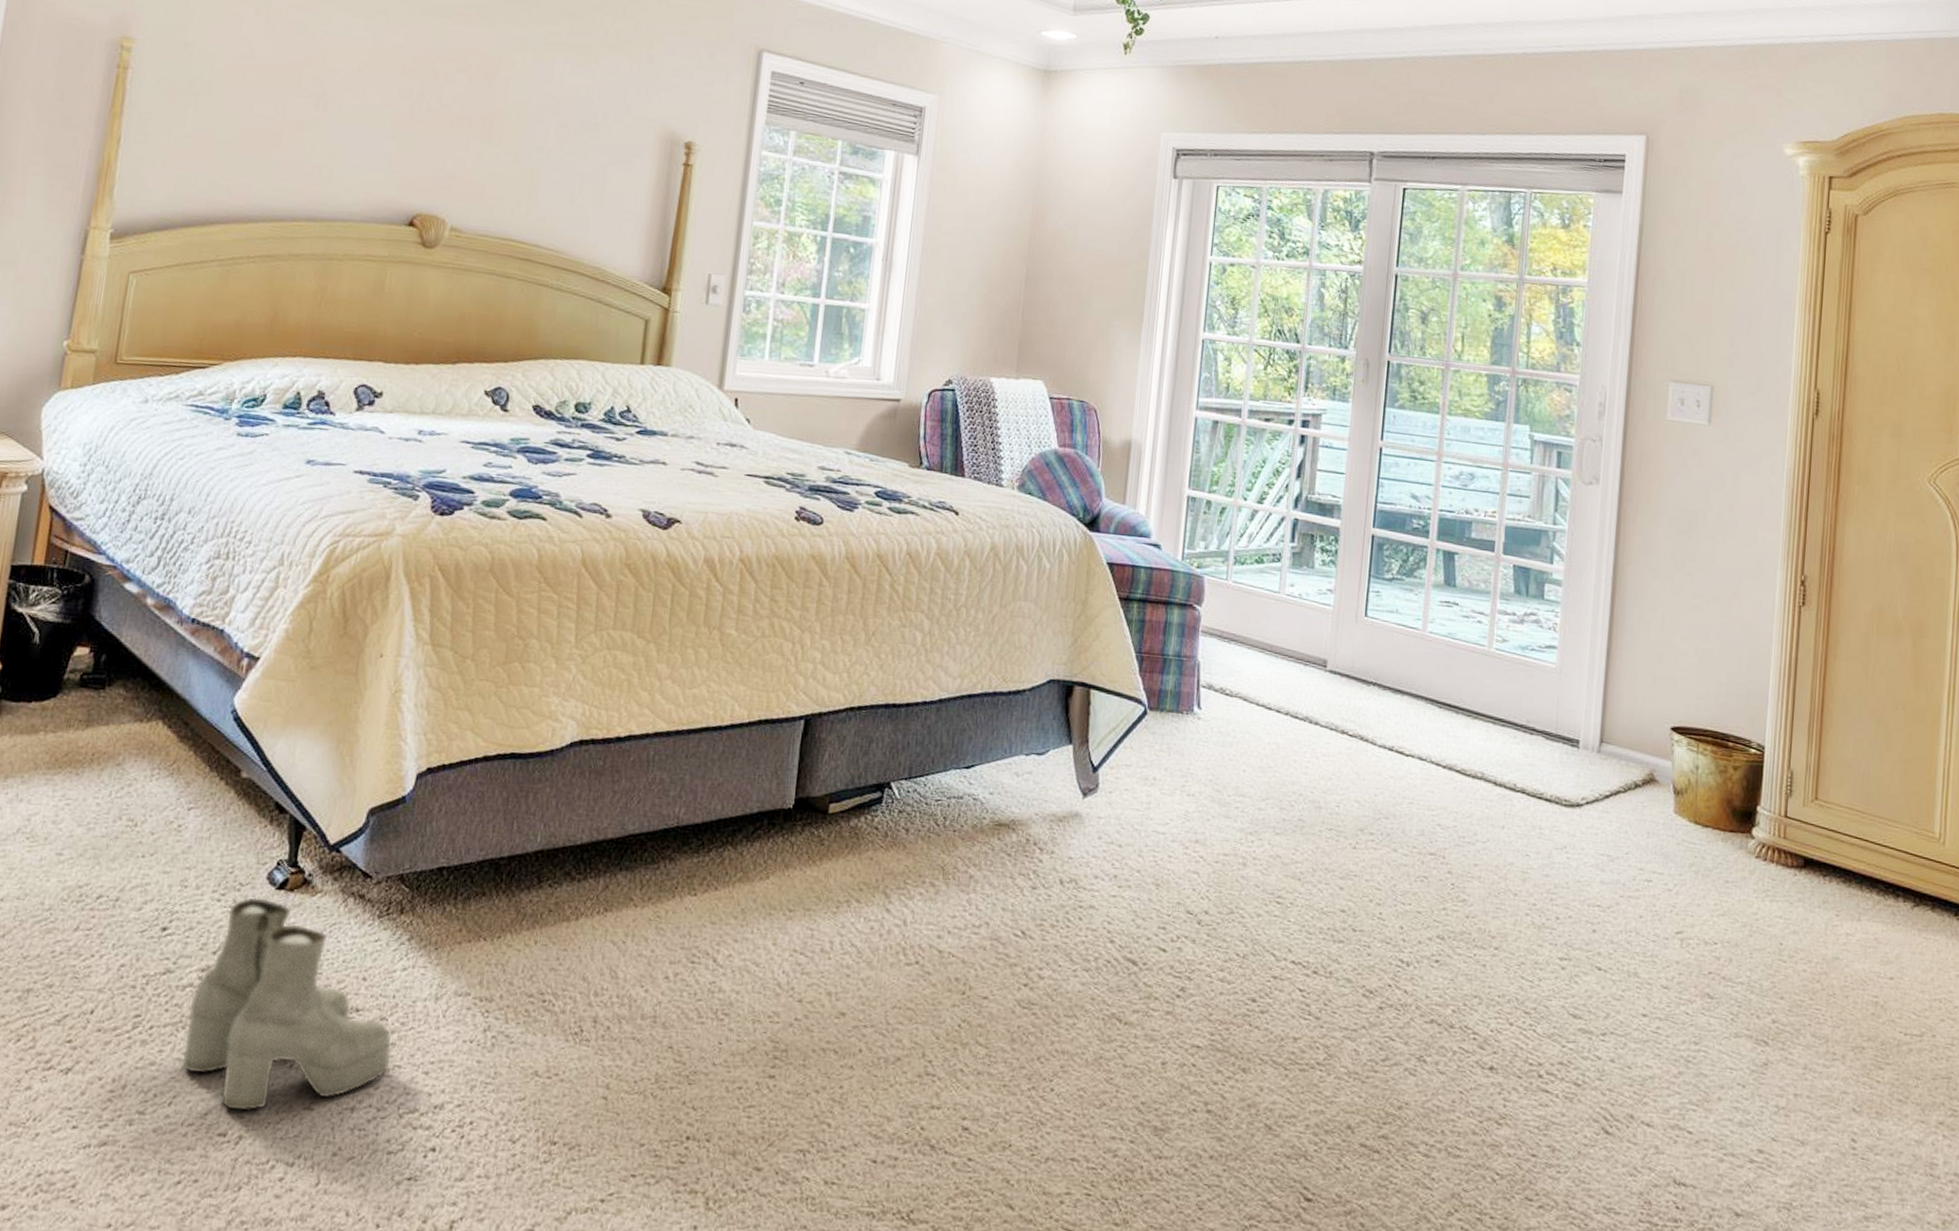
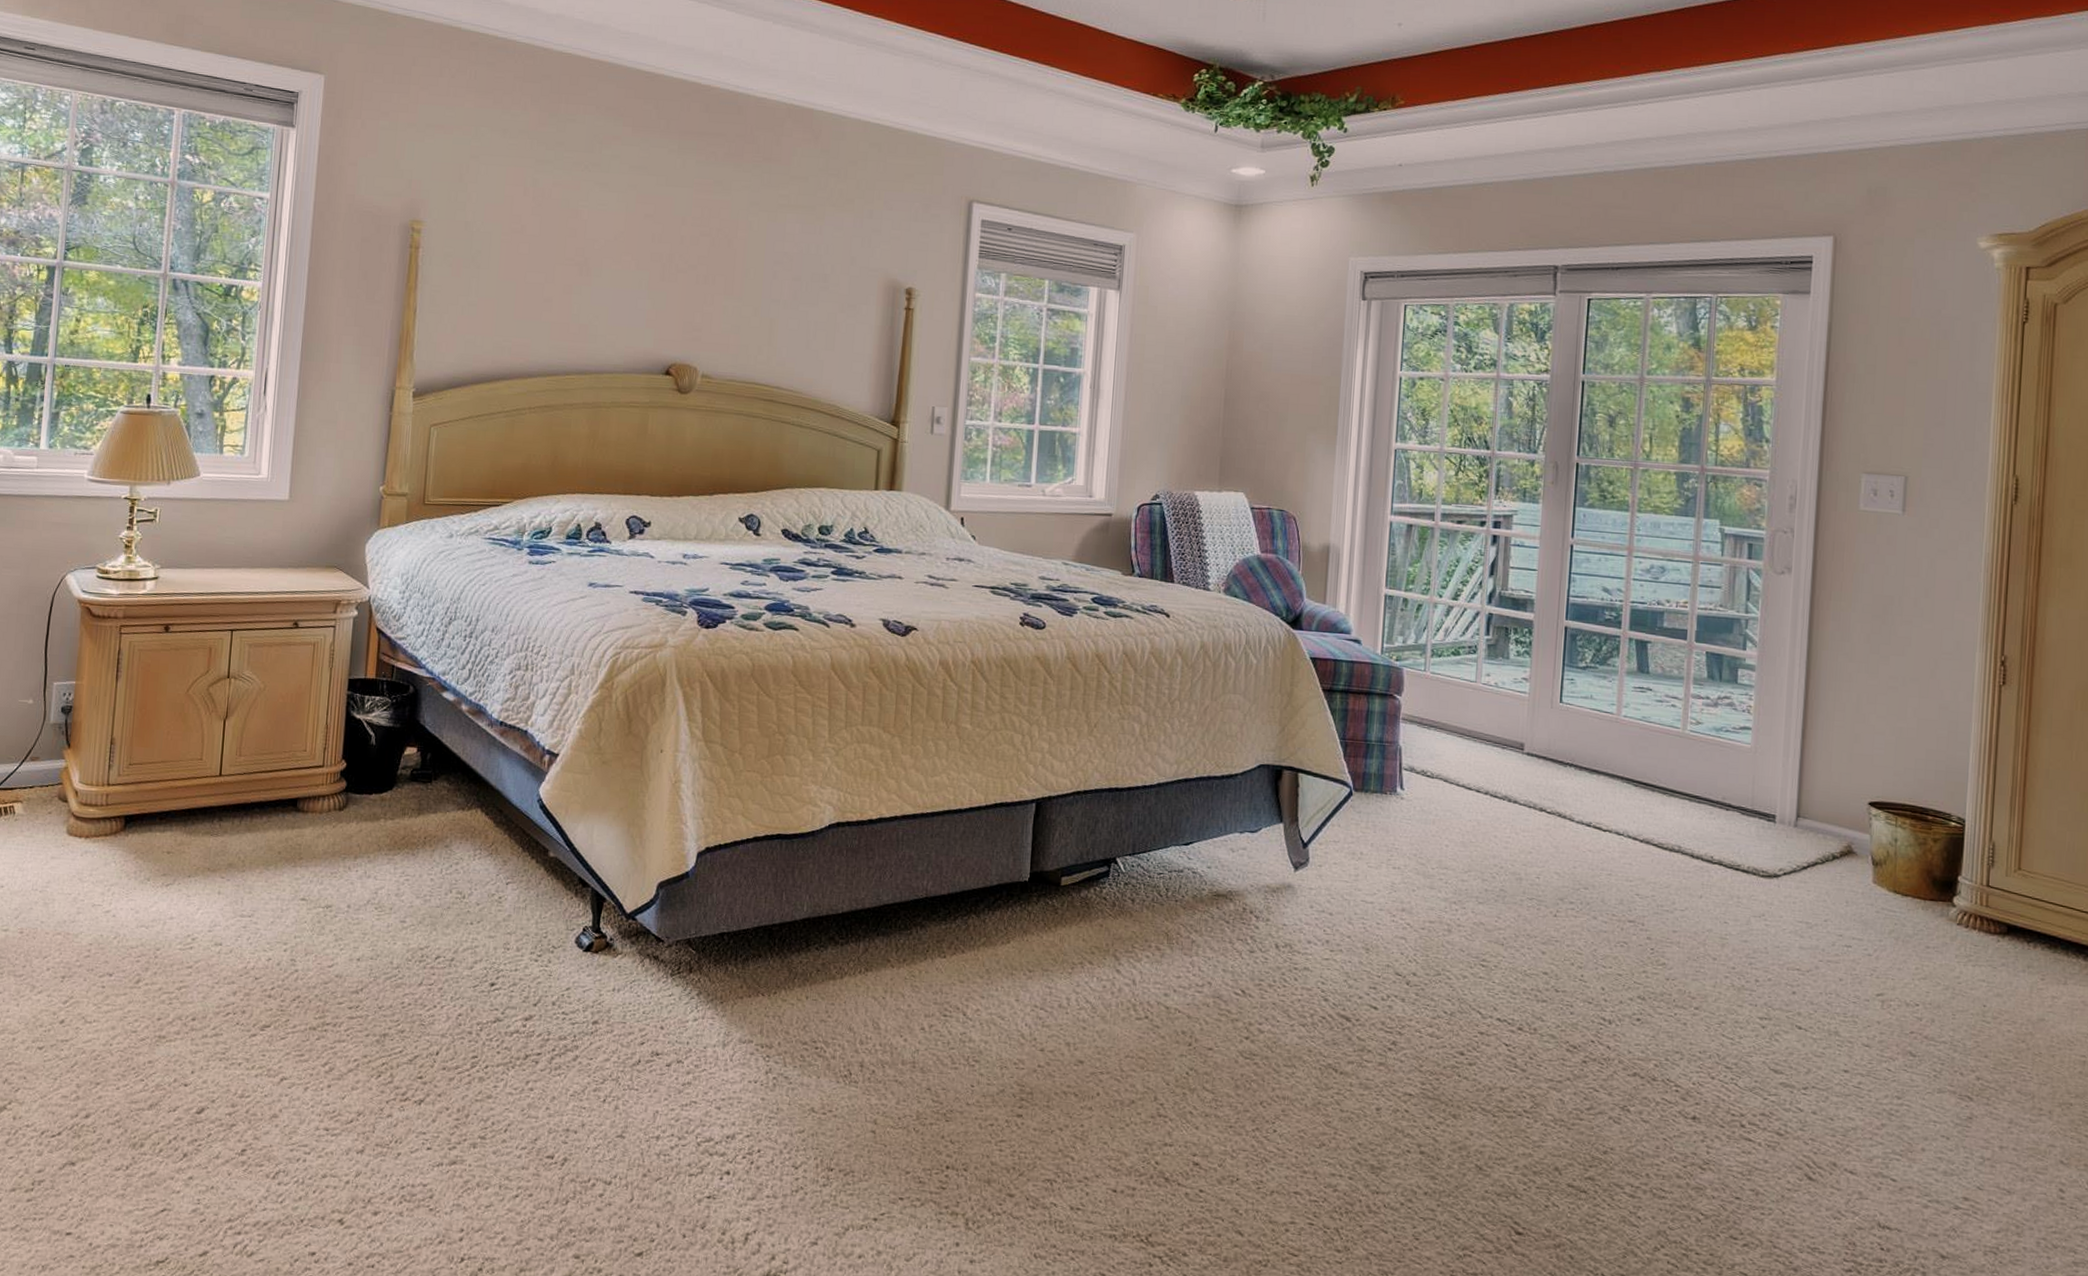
boots: present [182,897,392,1111] -> none [514,958,688,1138]

